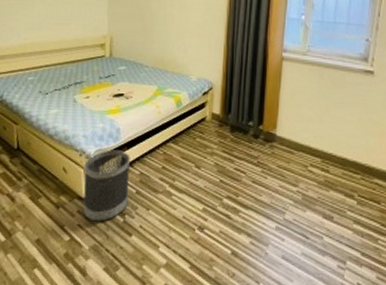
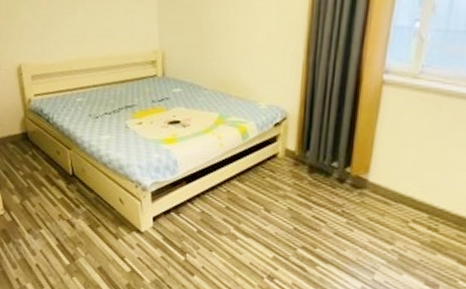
wastebasket: present [82,150,130,222] -> none [140,183,190,258]

